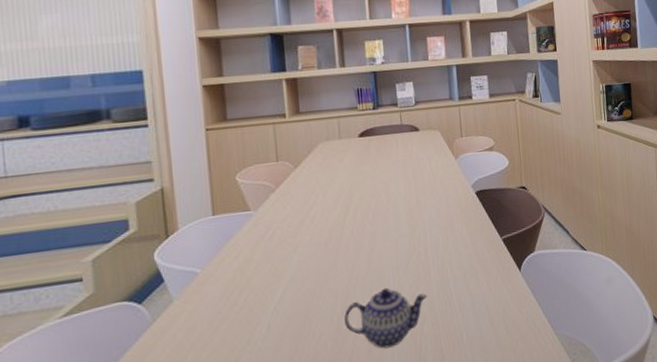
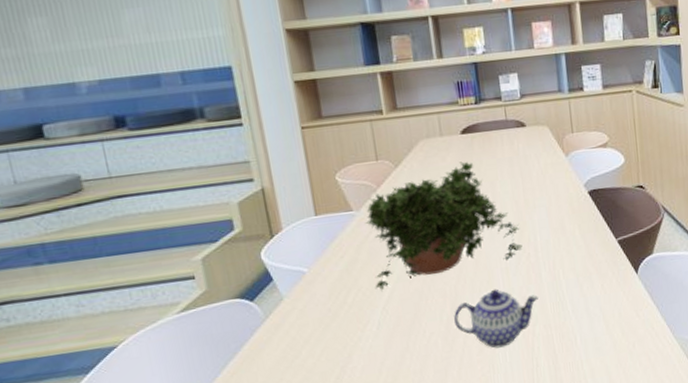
potted plant: none [262,163,413,292] -> present [365,161,523,291]

